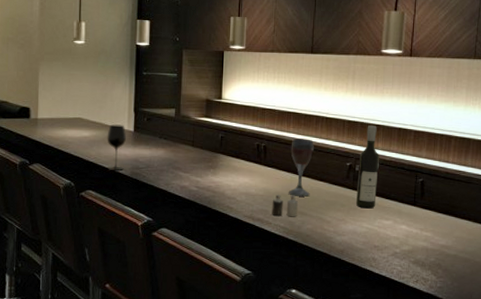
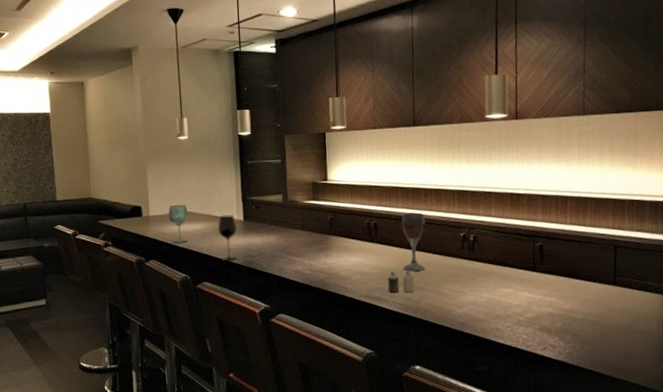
wine glass: none [57,109,78,149] -> present [168,204,189,243]
bottle: present [355,125,379,209] -> none [472,193,494,278]

